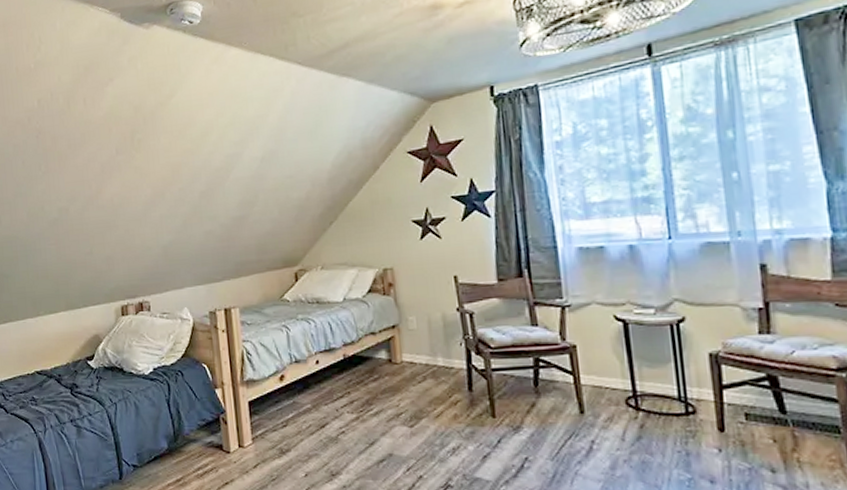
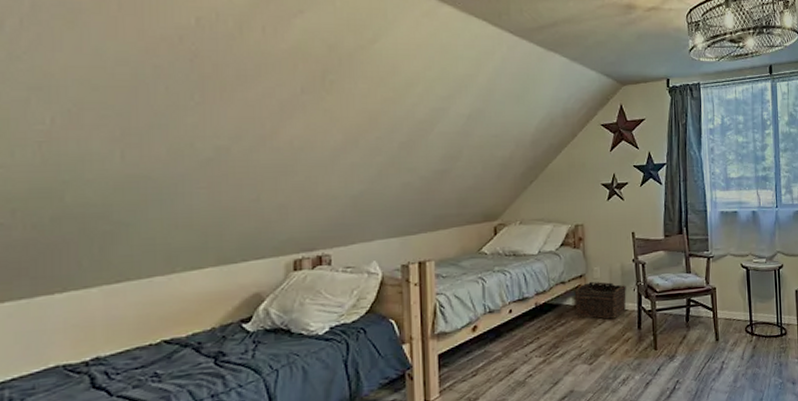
basket: none [387,332,451,377] -> present [574,281,626,319]

